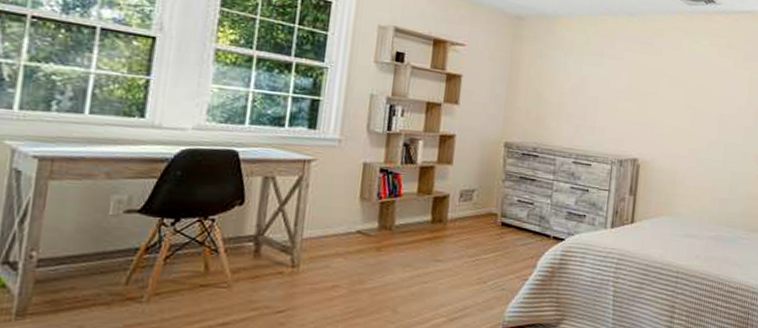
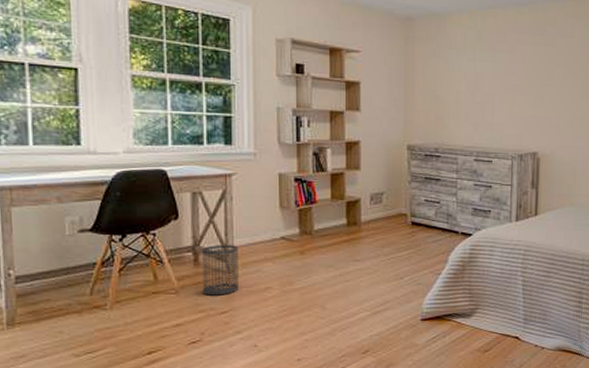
wastebasket: none [259,235,307,292] -> present [201,245,239,296]

